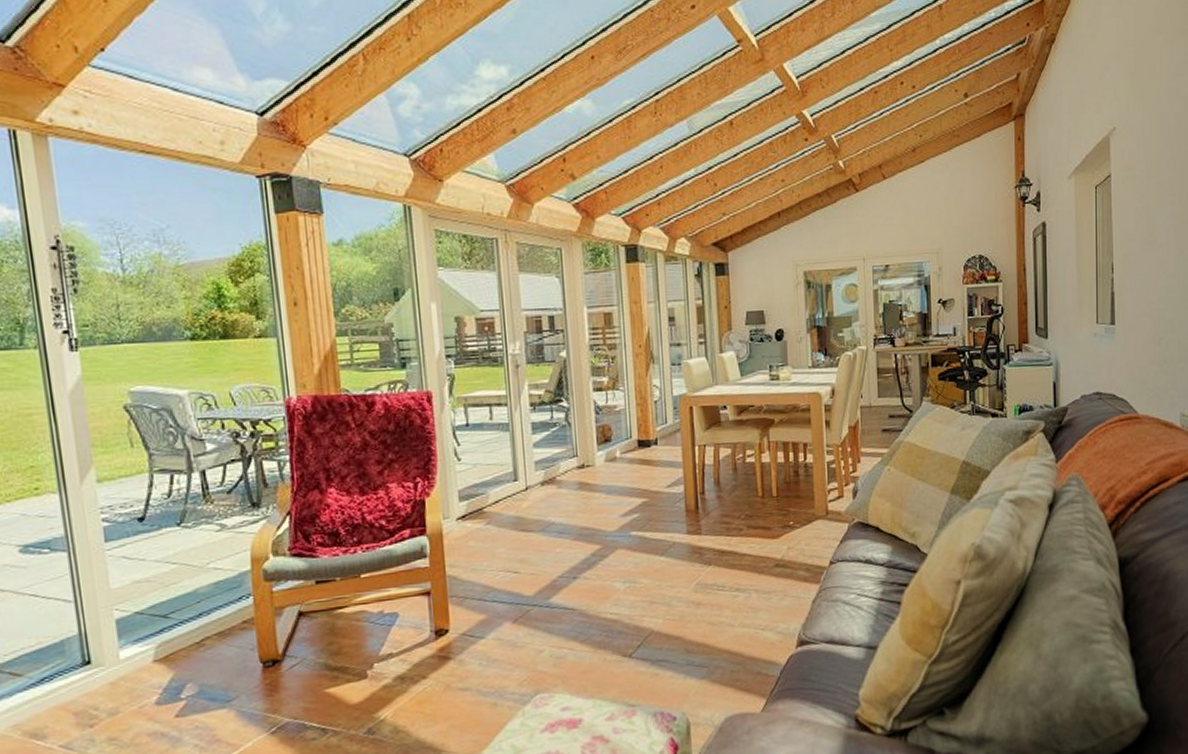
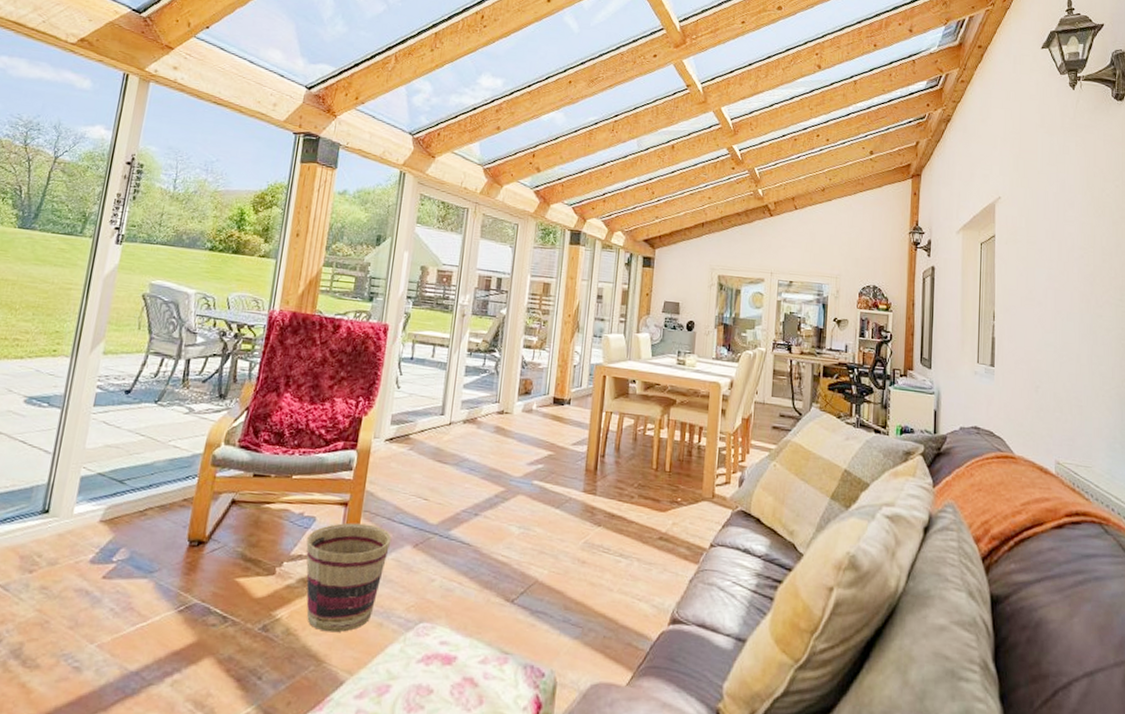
basket: none [394,608,488,723] -> present [306,522,392,633]

